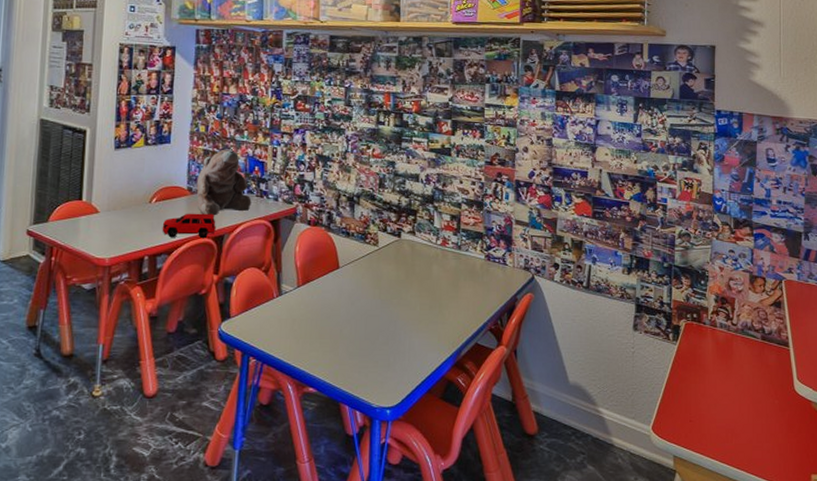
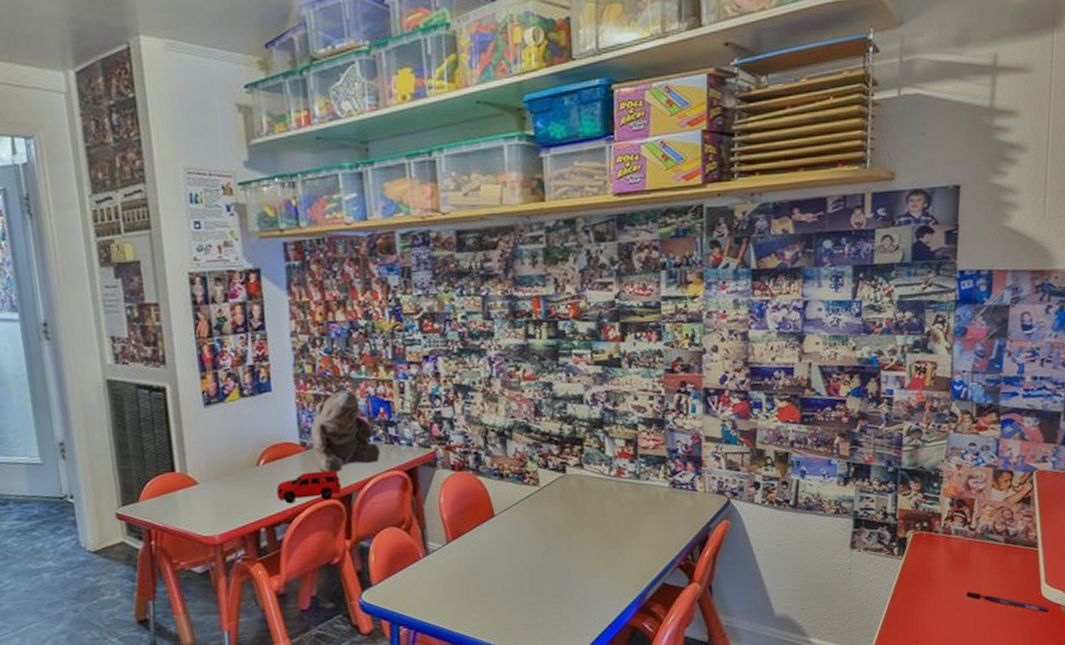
marker: none [731,379,801,408] -> present [966,591,1048,613]

